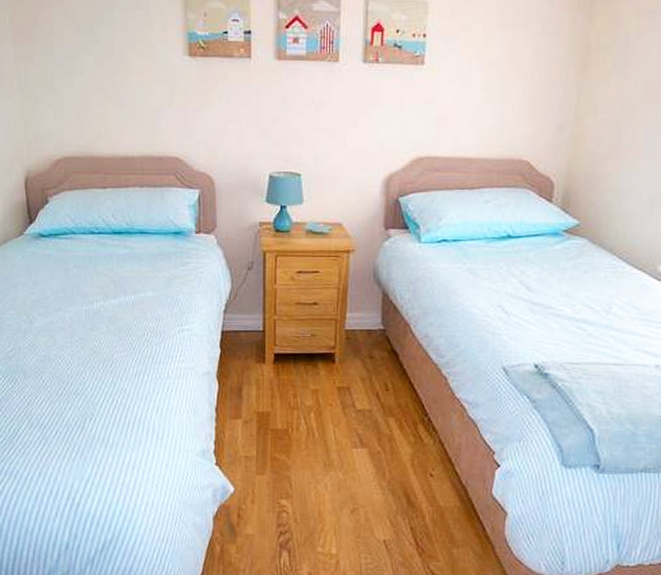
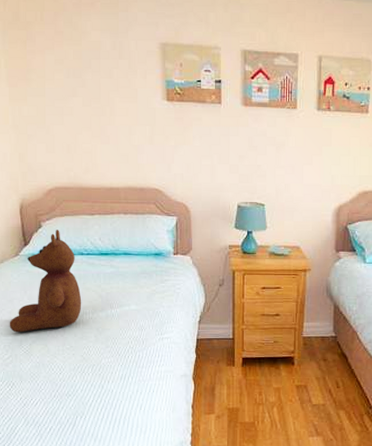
teddy bear: none [12,205,92,322] -> present [9,230,82,333]

